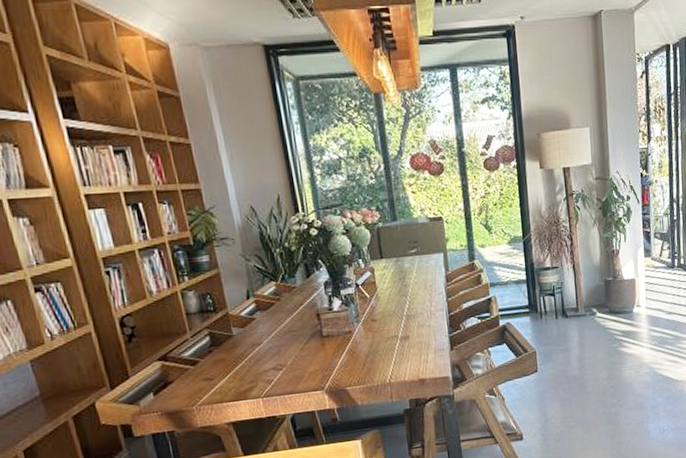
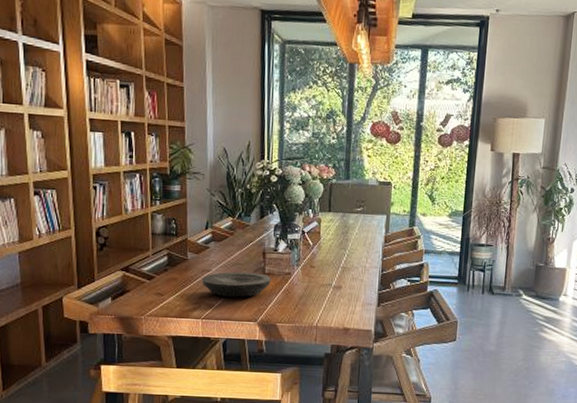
plate: none [253,337,332,369] -> present [201,271,271,298]

